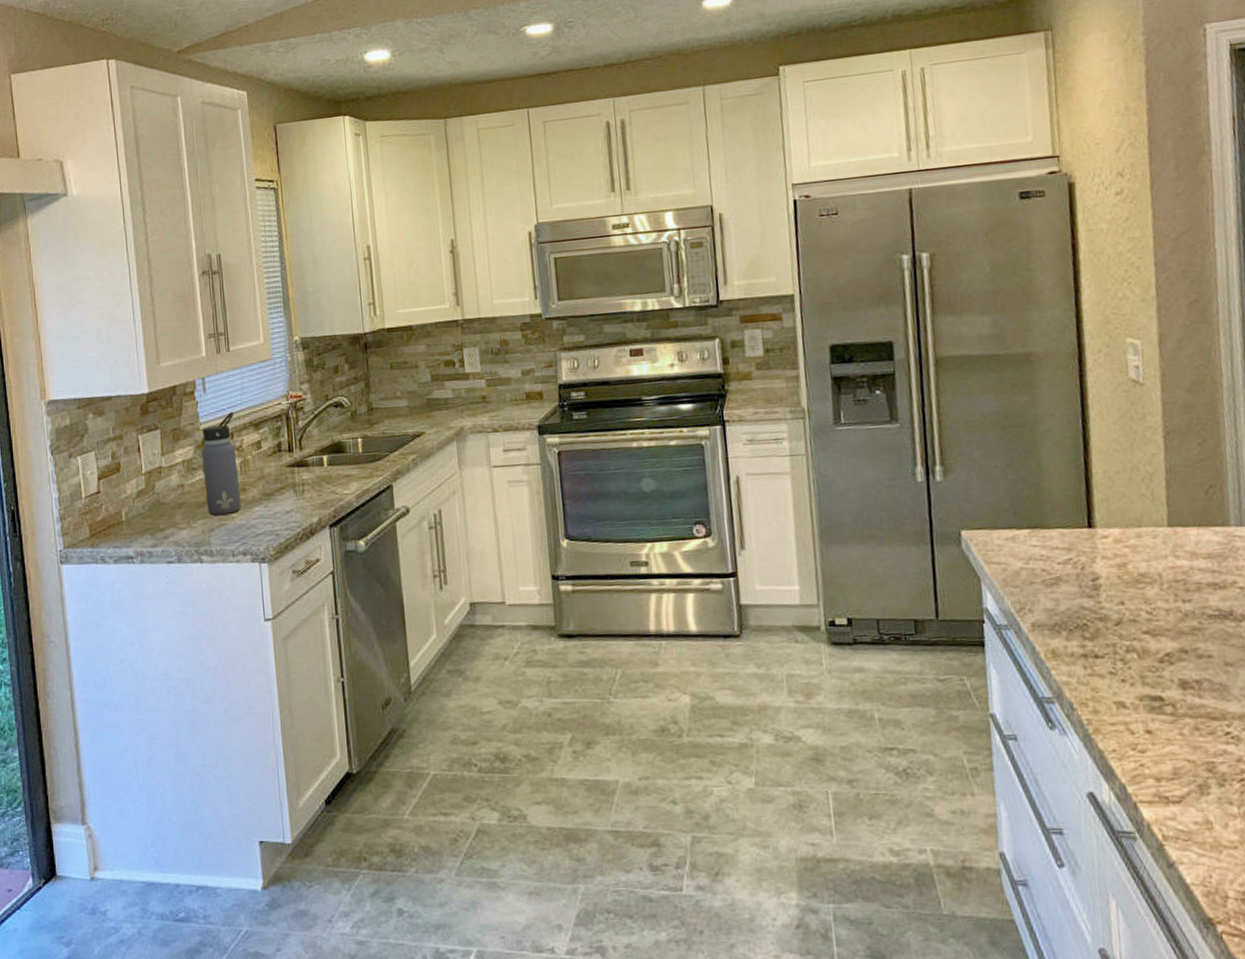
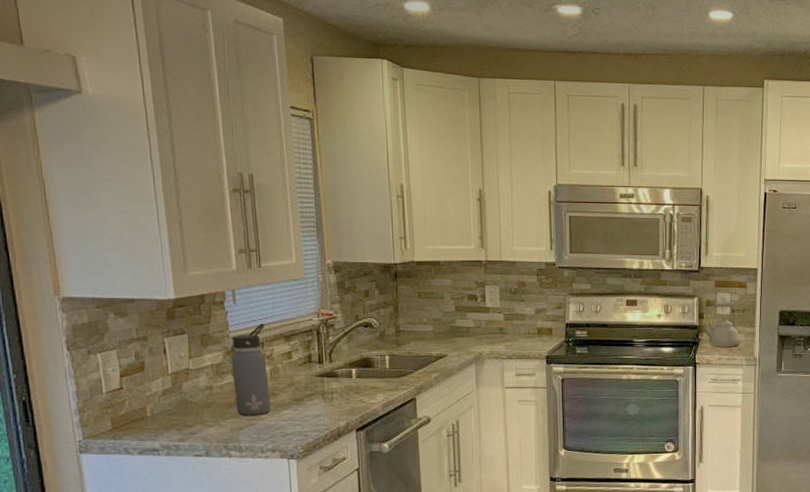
kettle: none [728,338,781,399] -> present [703,301,741,347]

